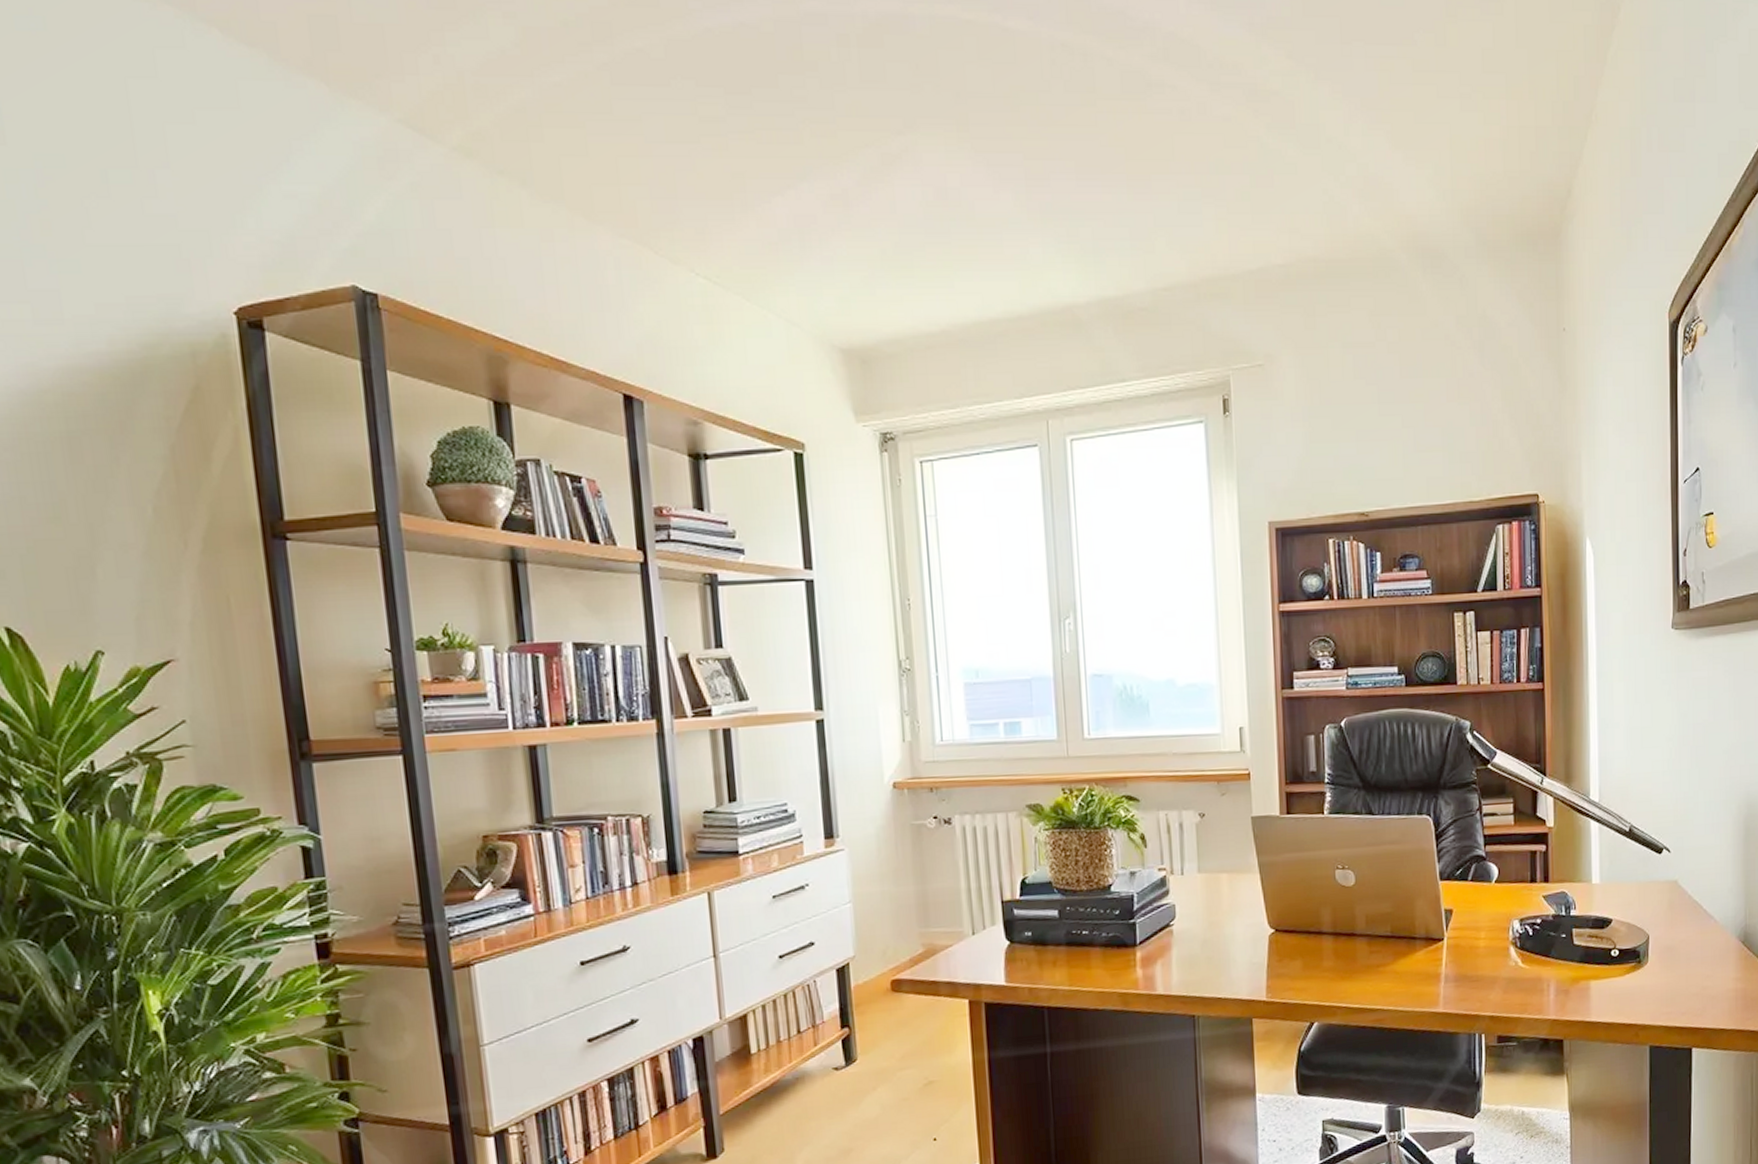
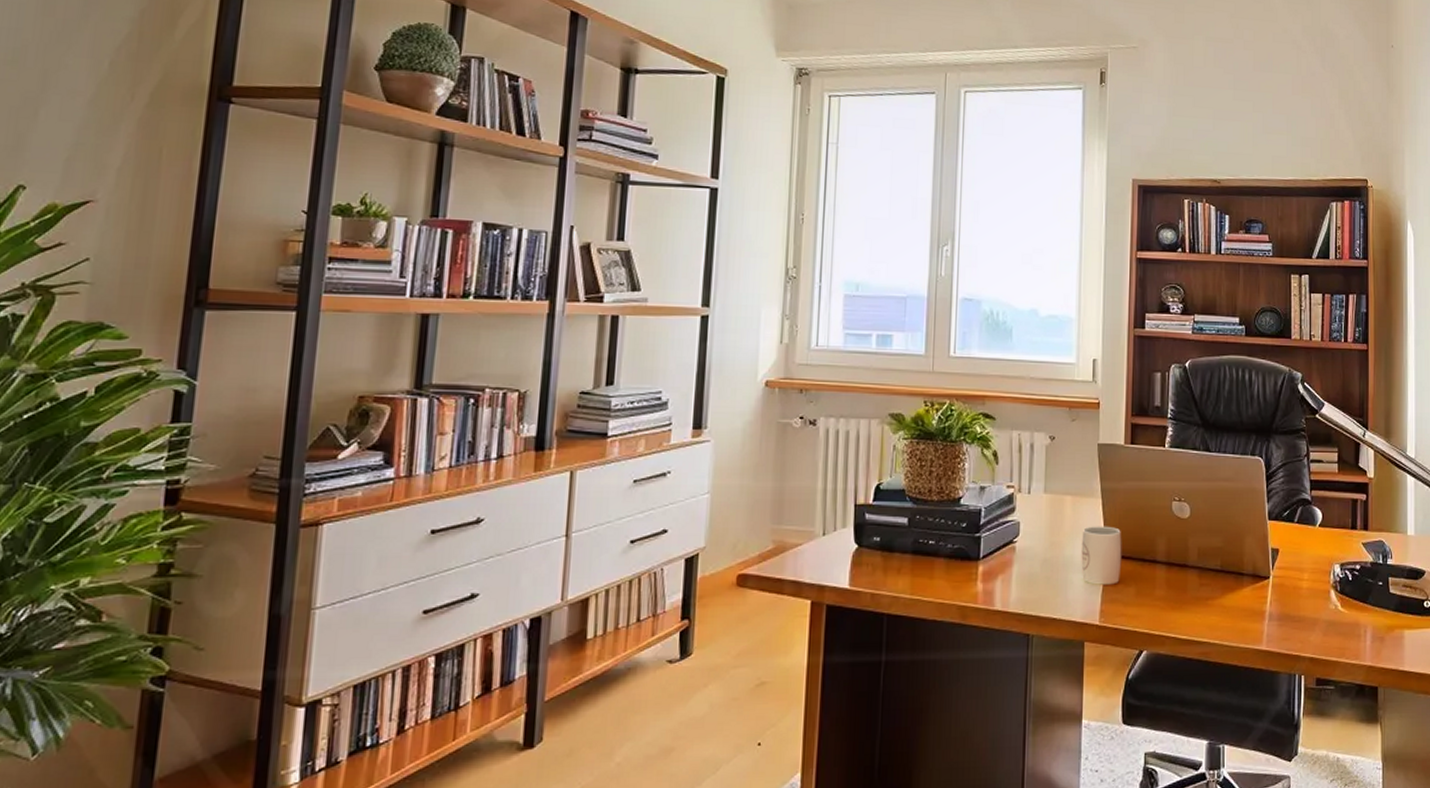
mug: none [1241,901,1286,962] -> present [1081,526,1122,585]

